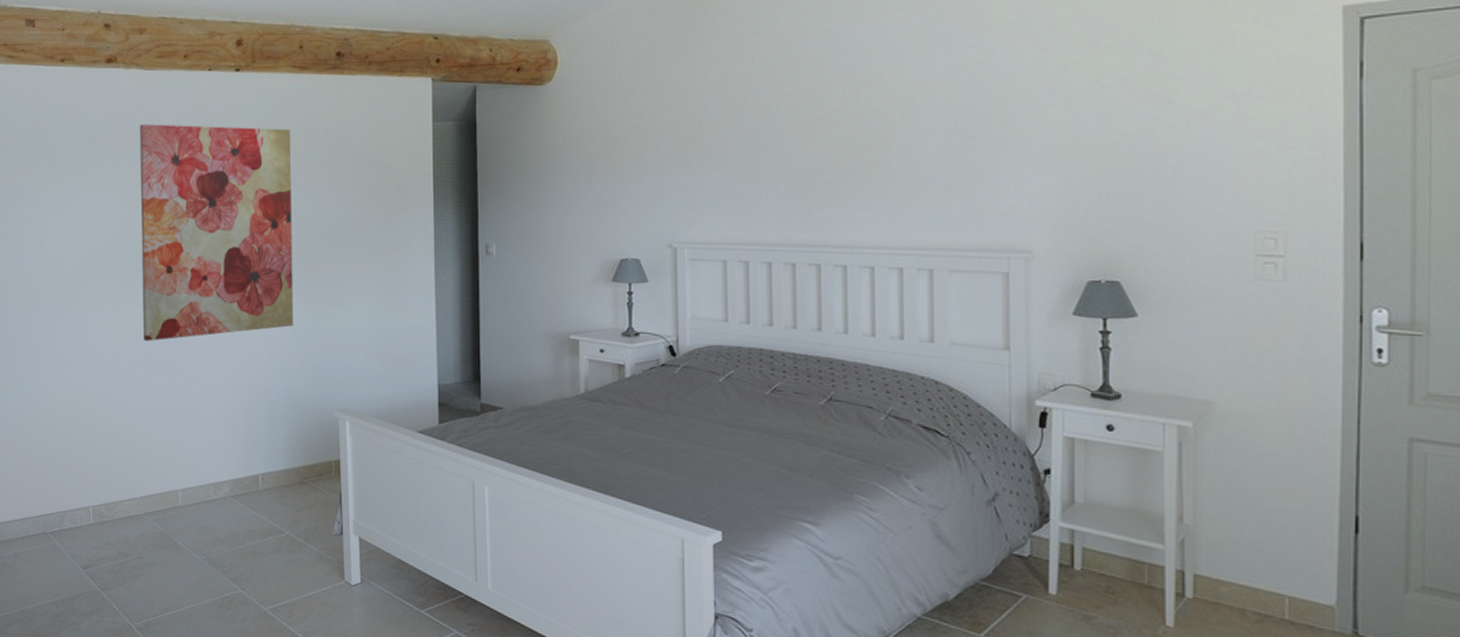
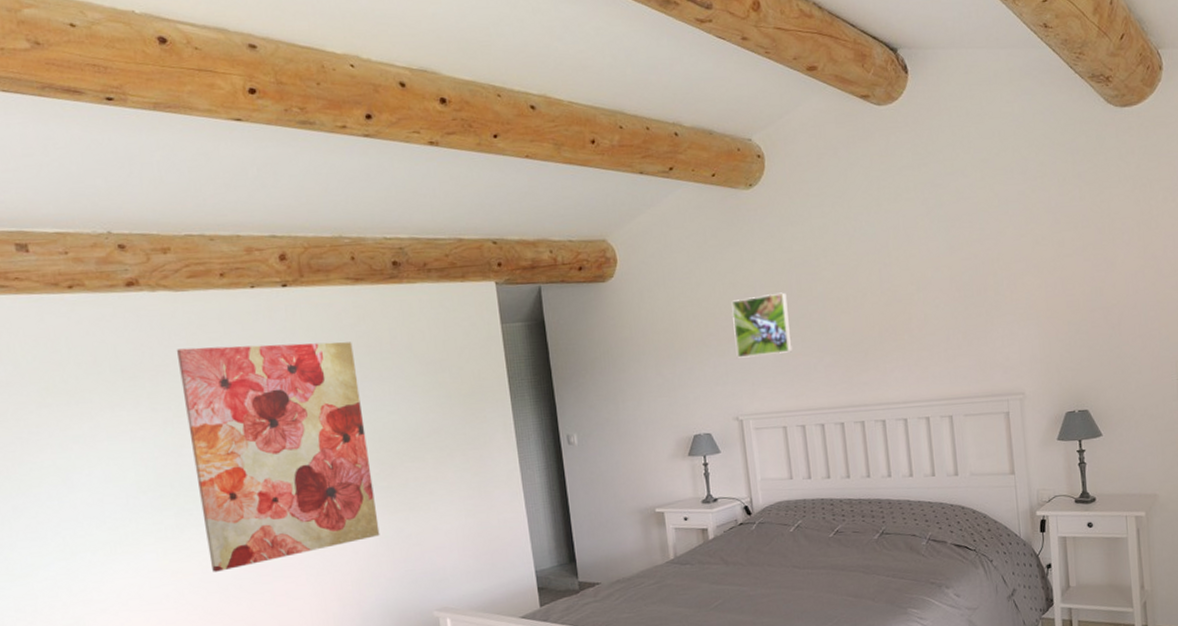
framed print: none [677,108,743,179] -> present [731,292,793,358]

